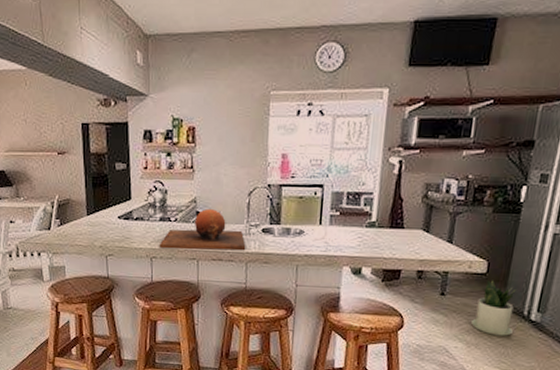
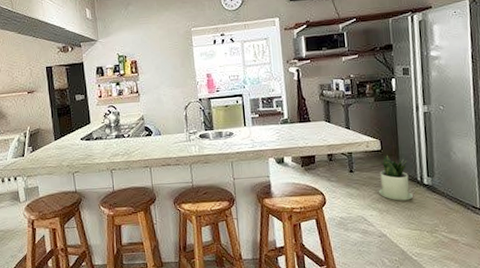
chopping board: present [159,209,246,251] -> none [116,124,189,161]

